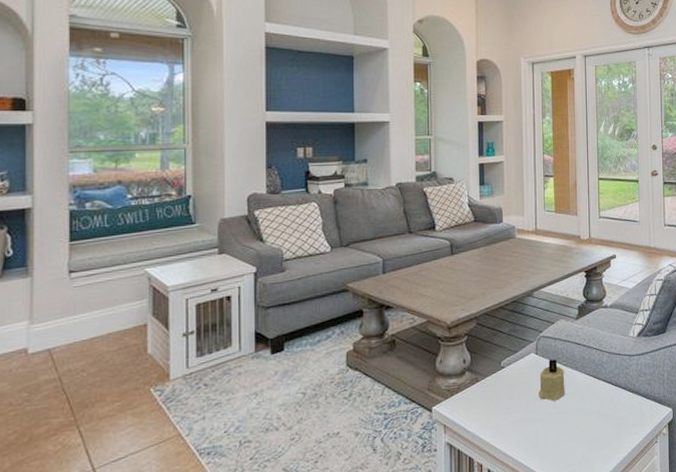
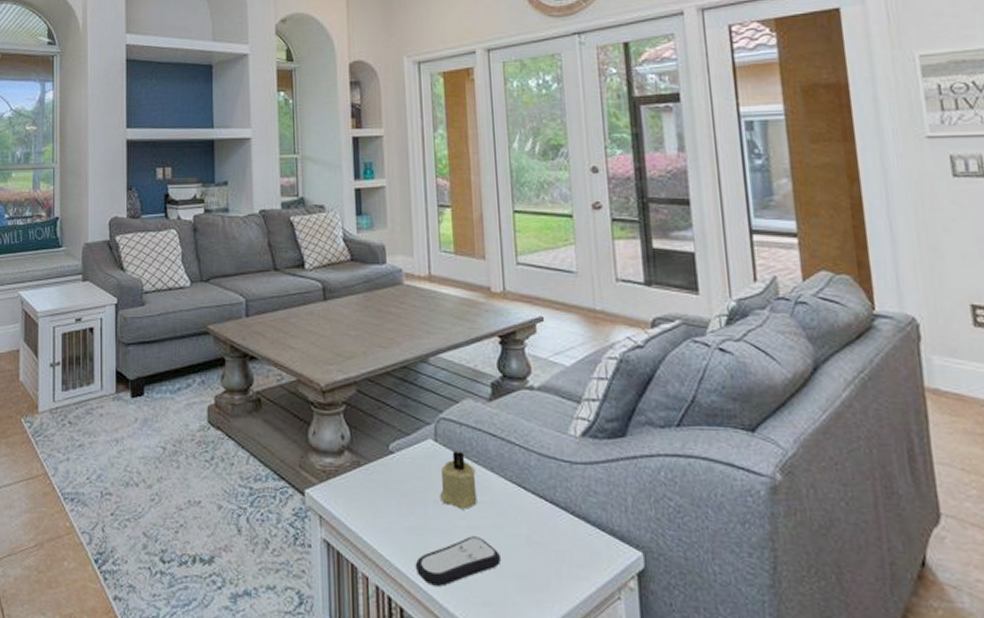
remote control: none [518,418,580,461] -> present [415,536,501,586]

